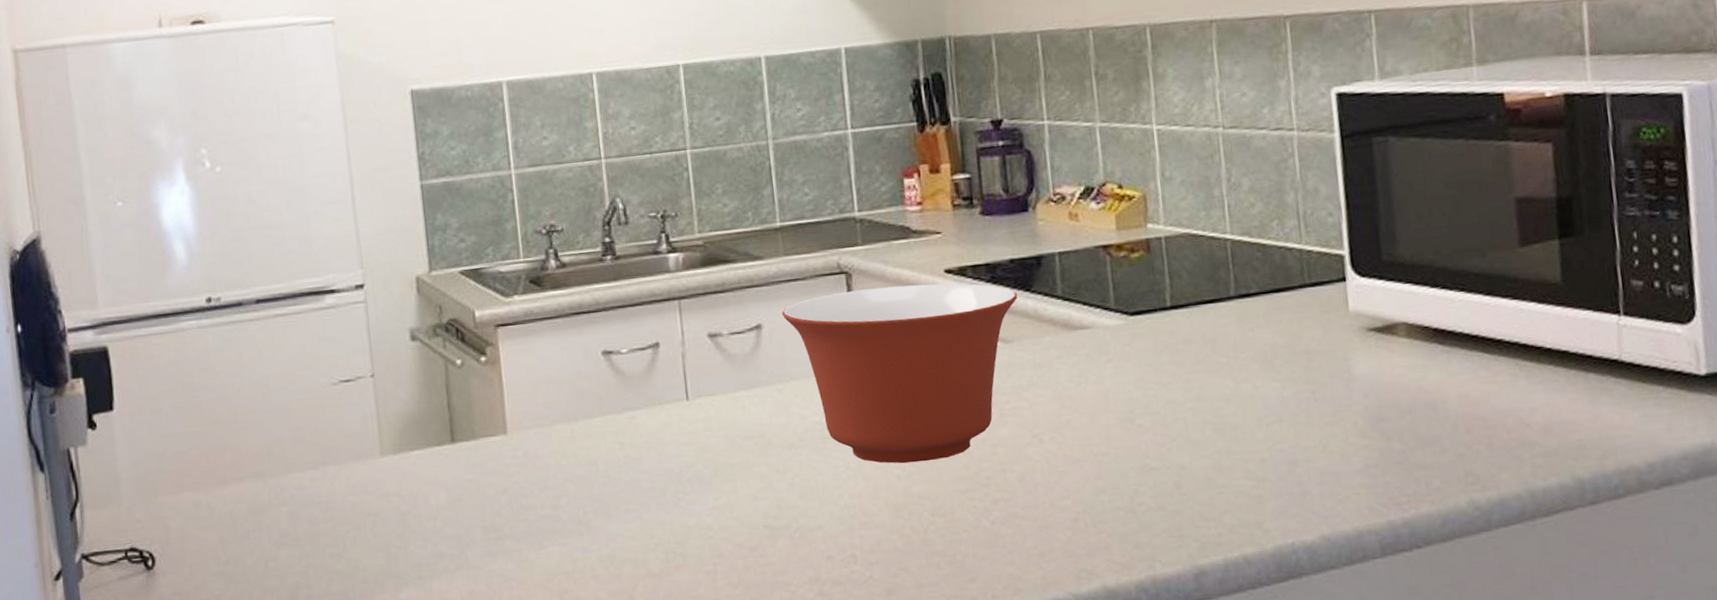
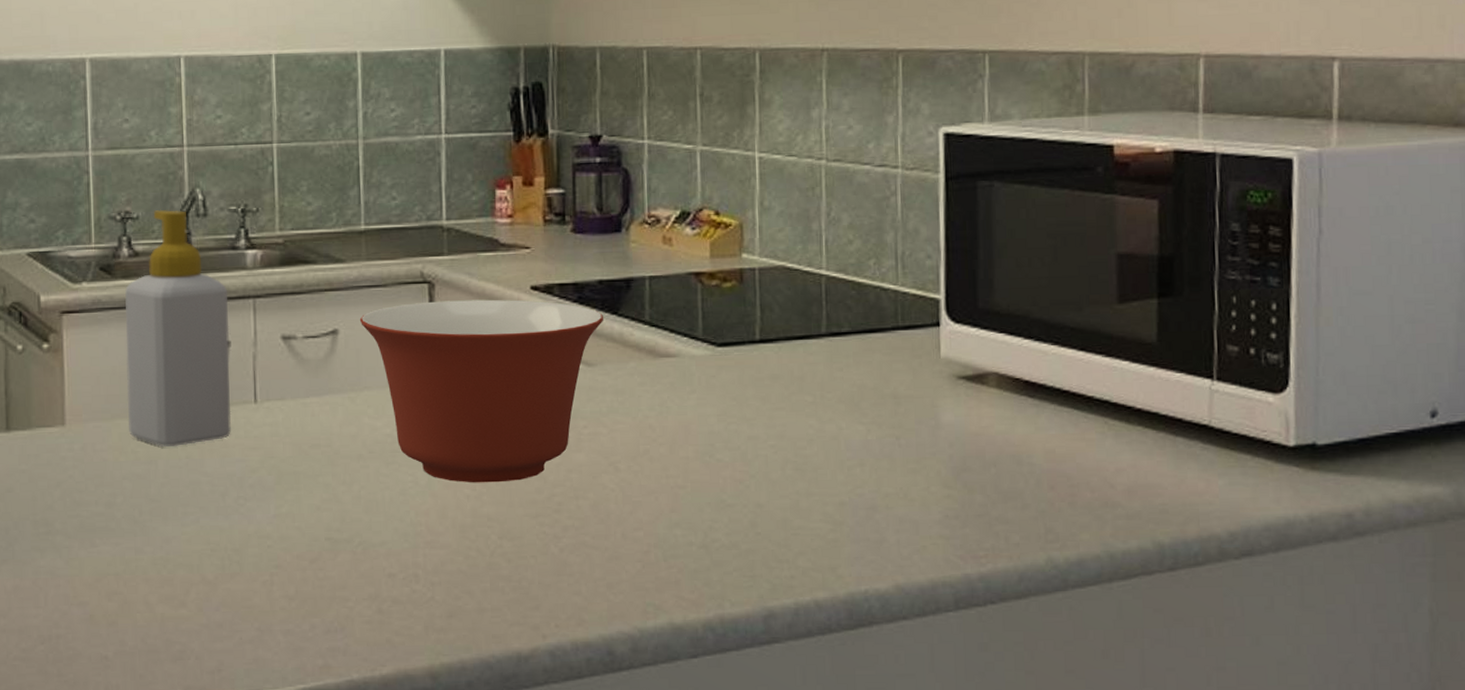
soap bottle: none [555,220,666,448] -> present [125,209,232,447]

